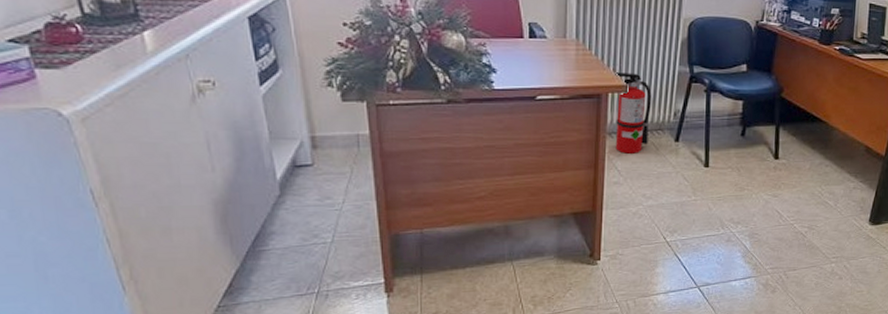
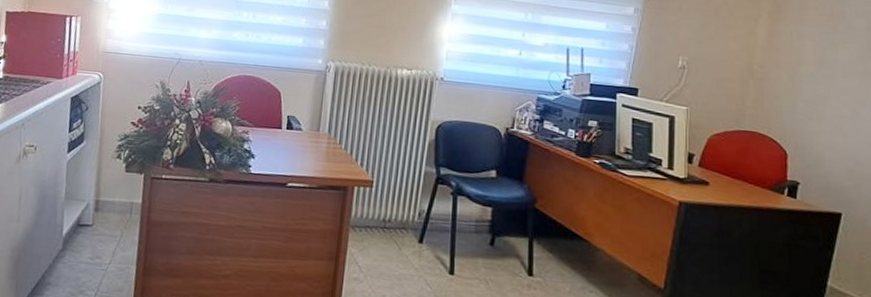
fire extinguisher: present [615,72,652,154] -> none [357,167,397,251]

